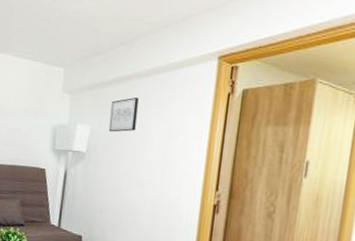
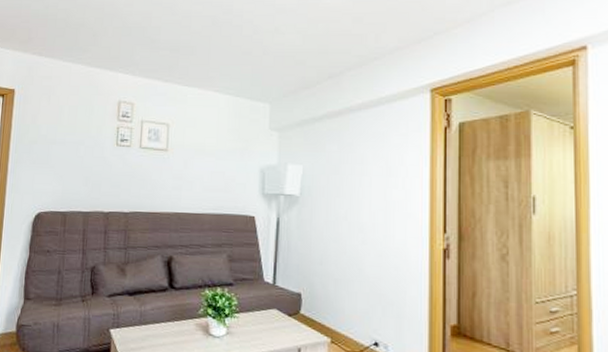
wall art: present [108,97,139,132] -> none [322,134,352,172]

